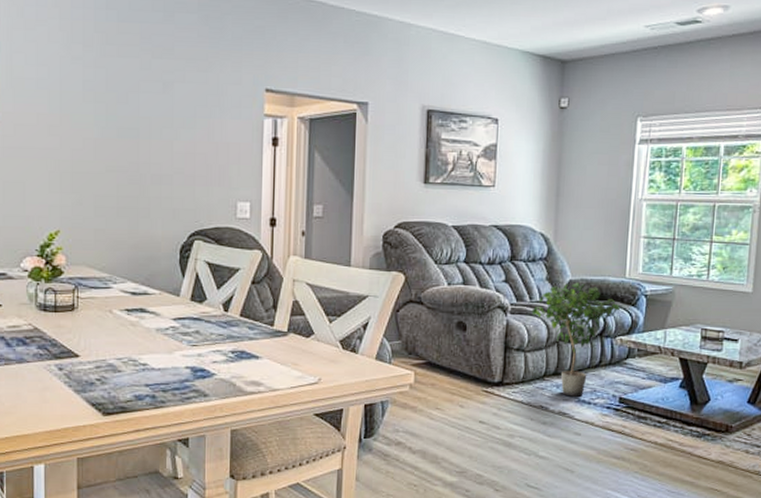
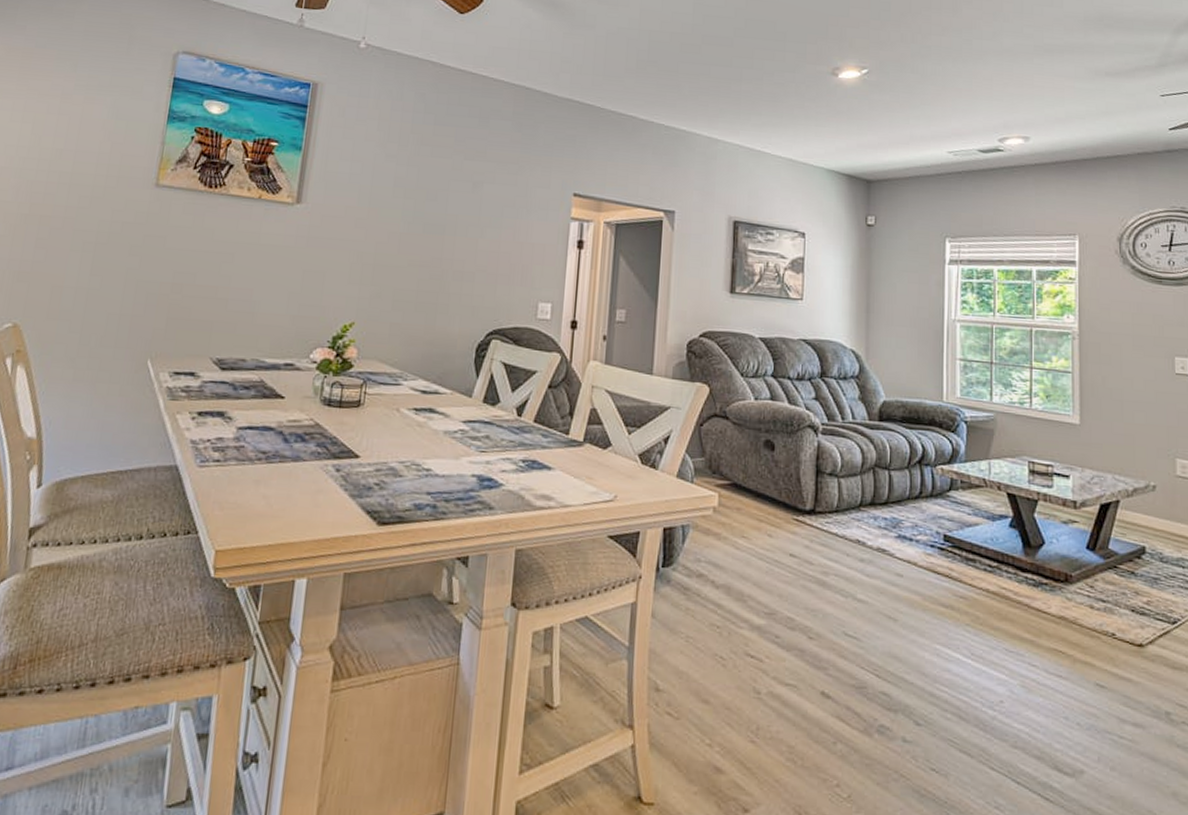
potted plant: present [531,282,621,397] -> none [844,404,940,532]

